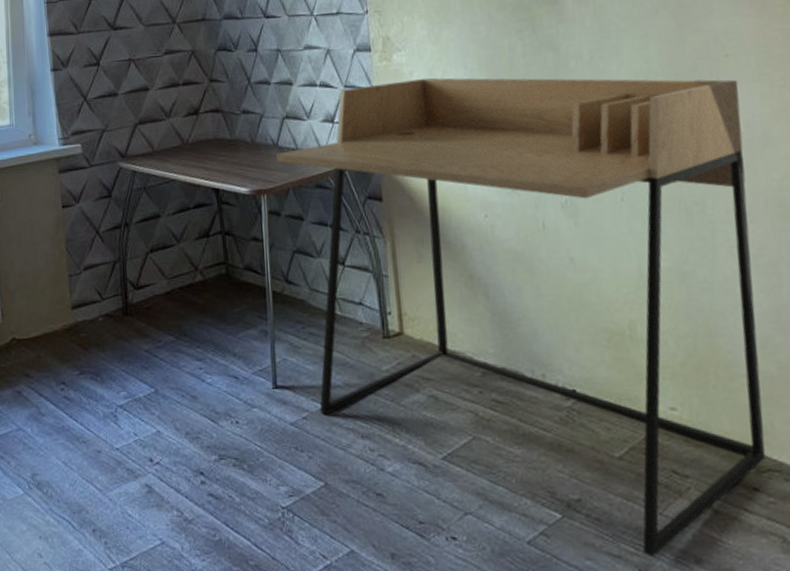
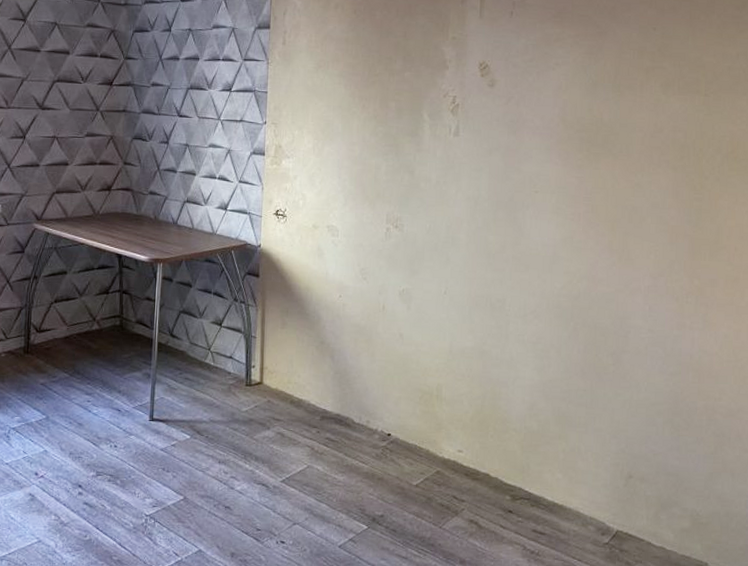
desk: present [276,77,766,558] -> none [175,182,542,559]

